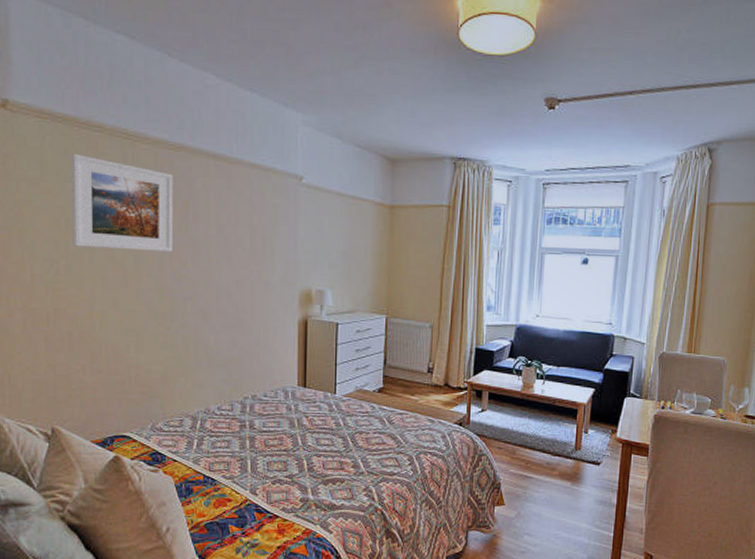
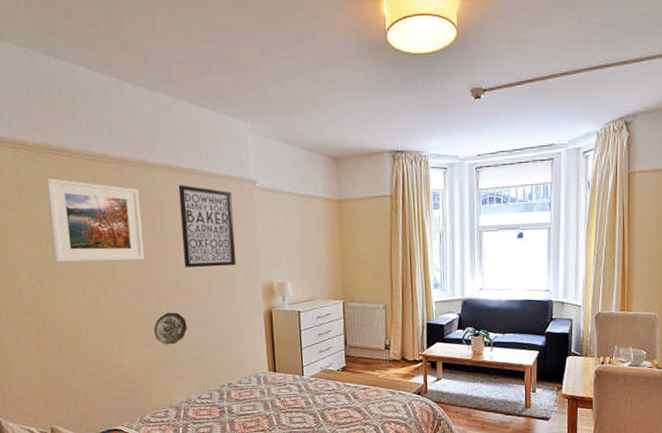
decorative plate: none [176,312,213,348] -> present [154,312,188,345]
wall art: none [216,174,276,268] -> present [178,185,236,267]

